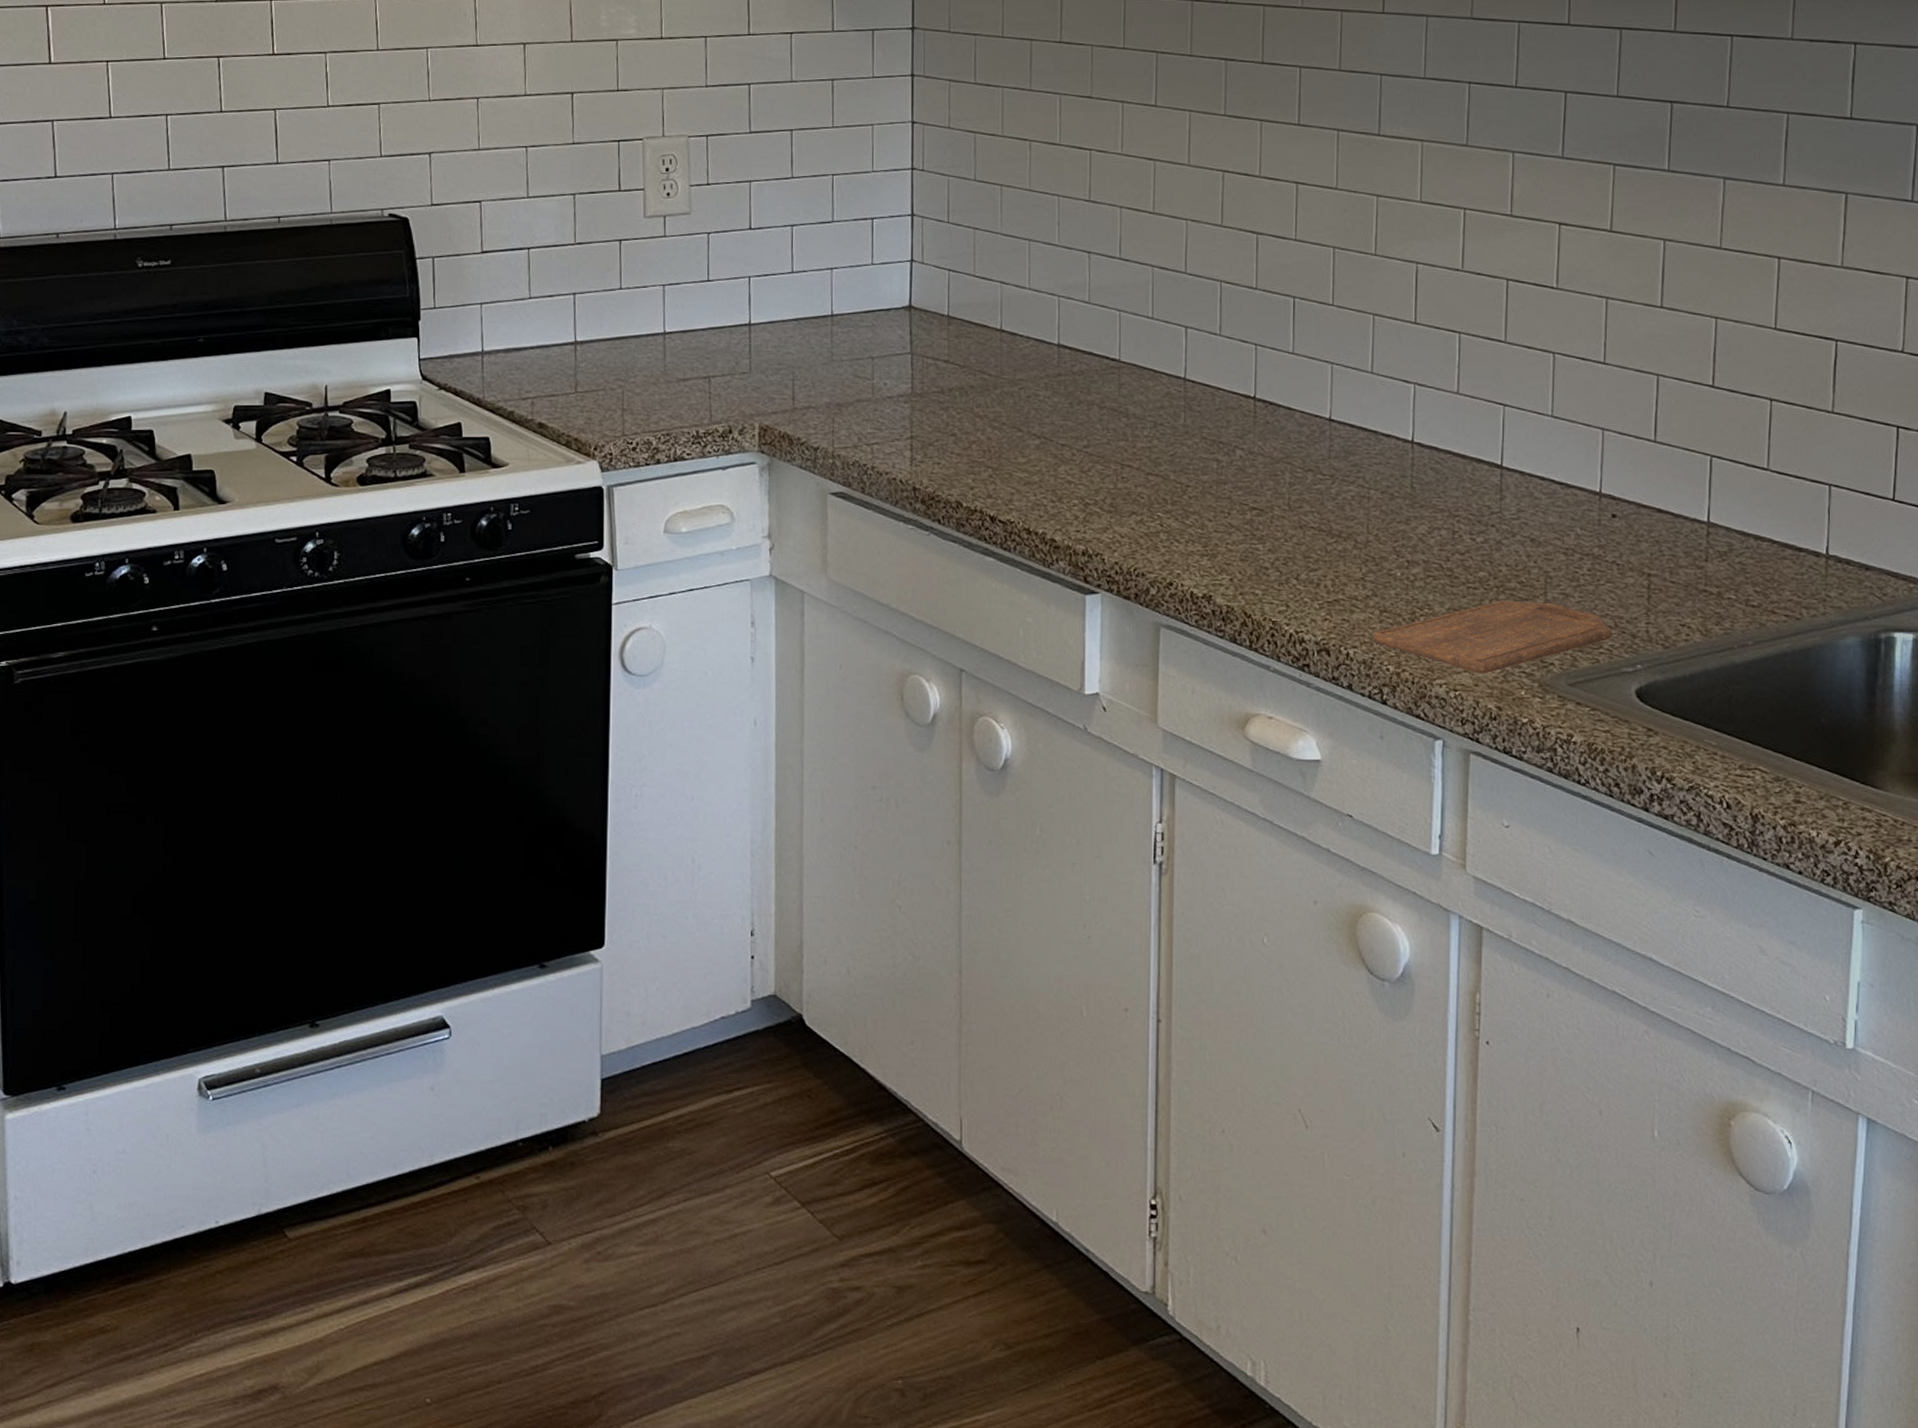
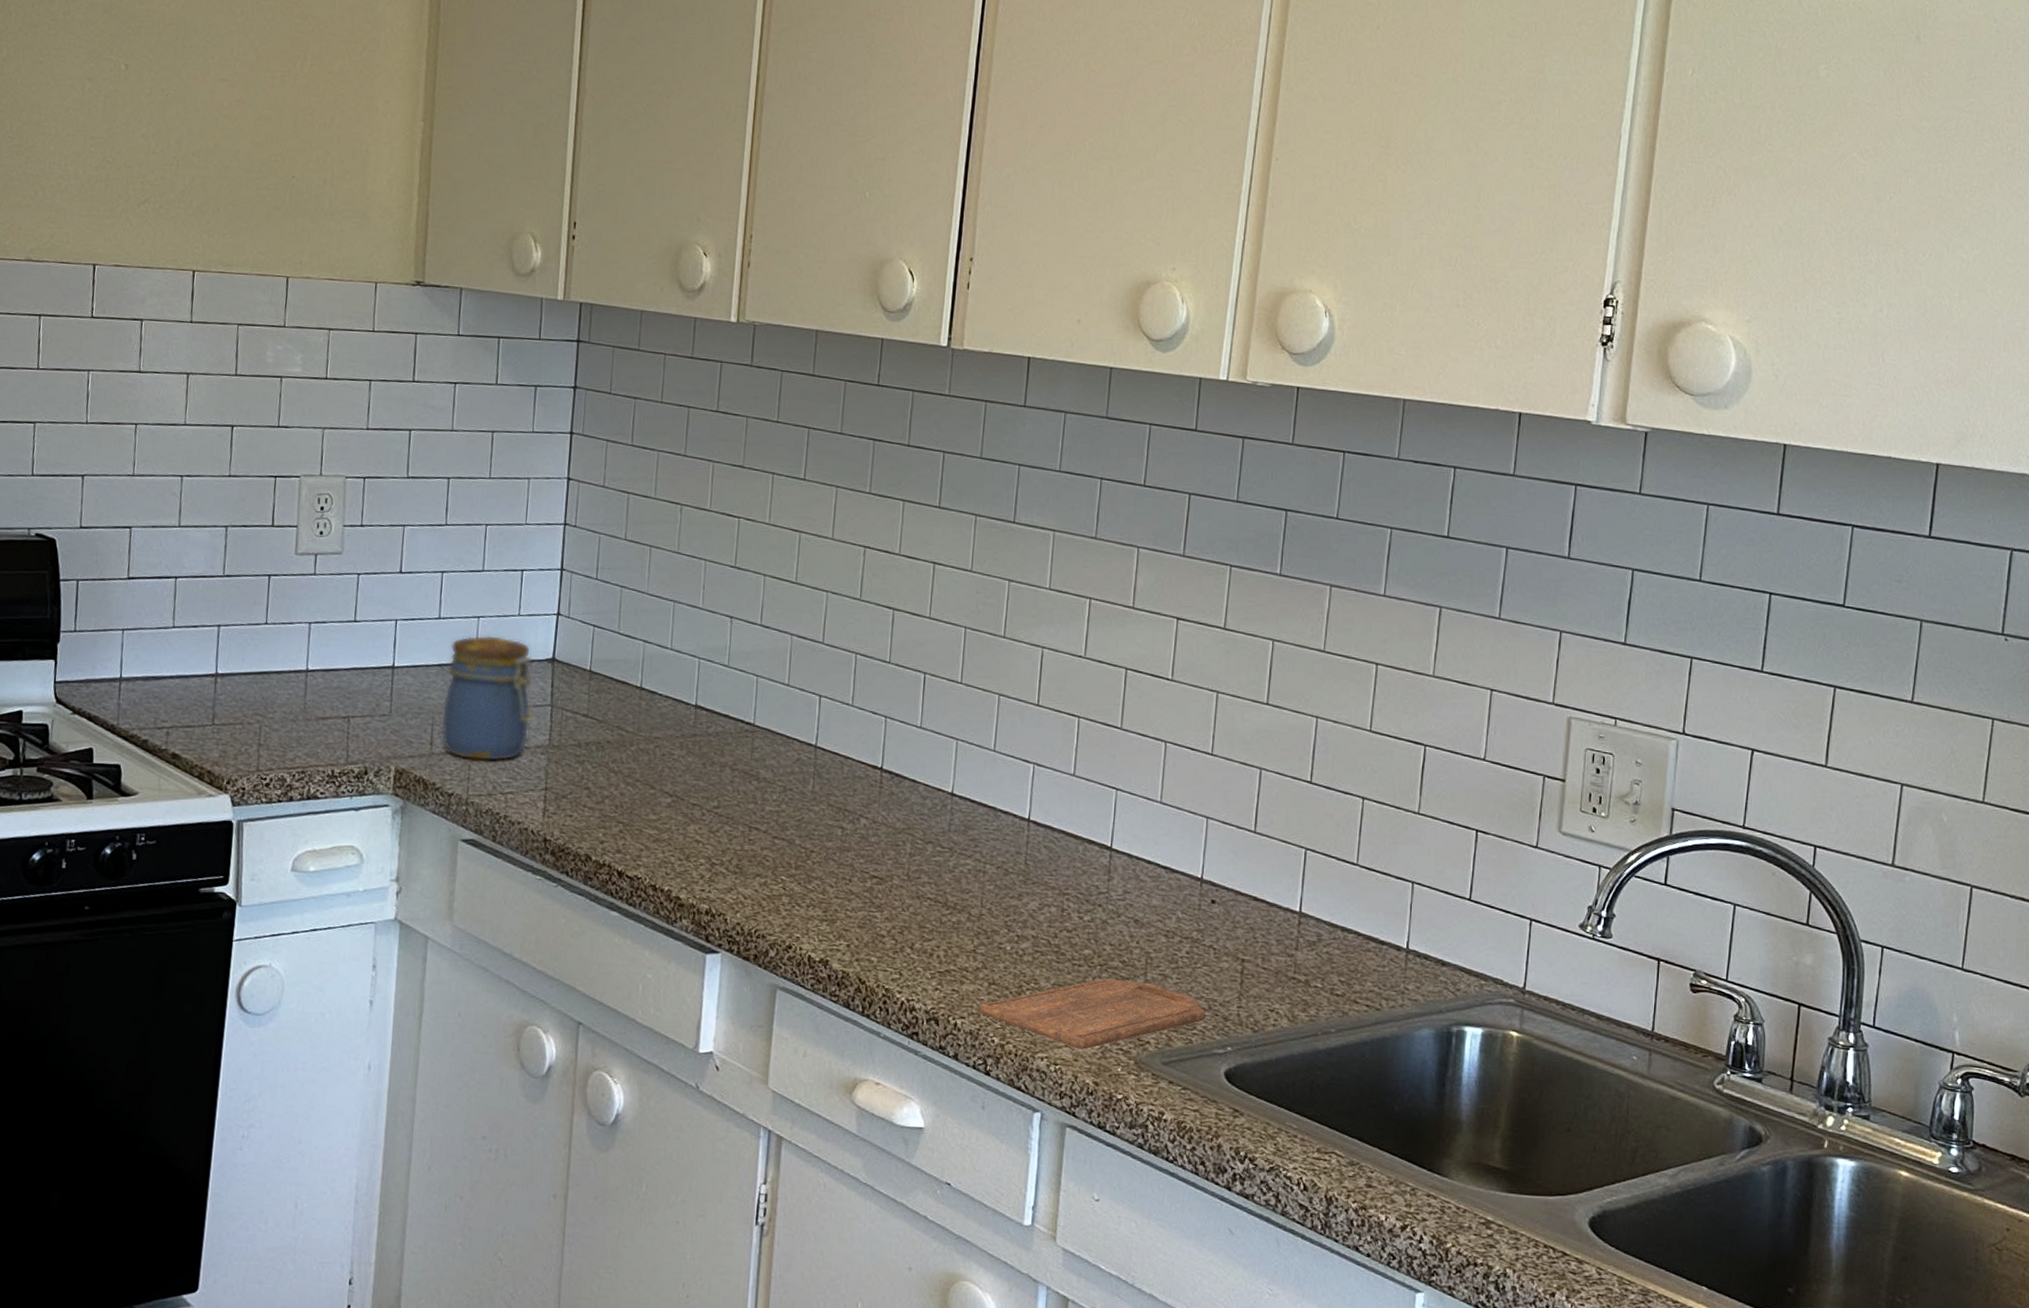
jar: none [802,286,893,413] -> present [441,635,534,762]

